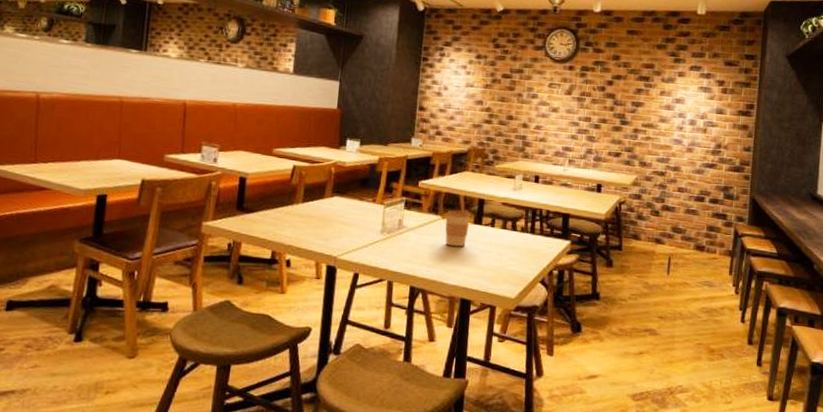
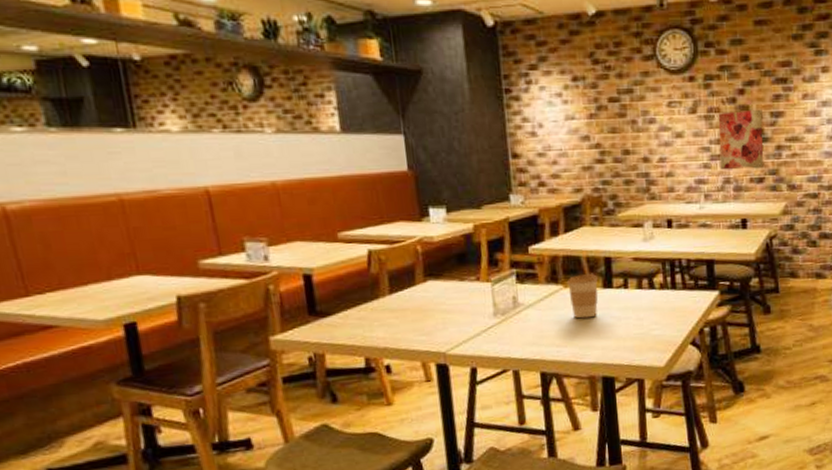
wall art: none [585,97,626,145] -> present [718,110,764,169]

